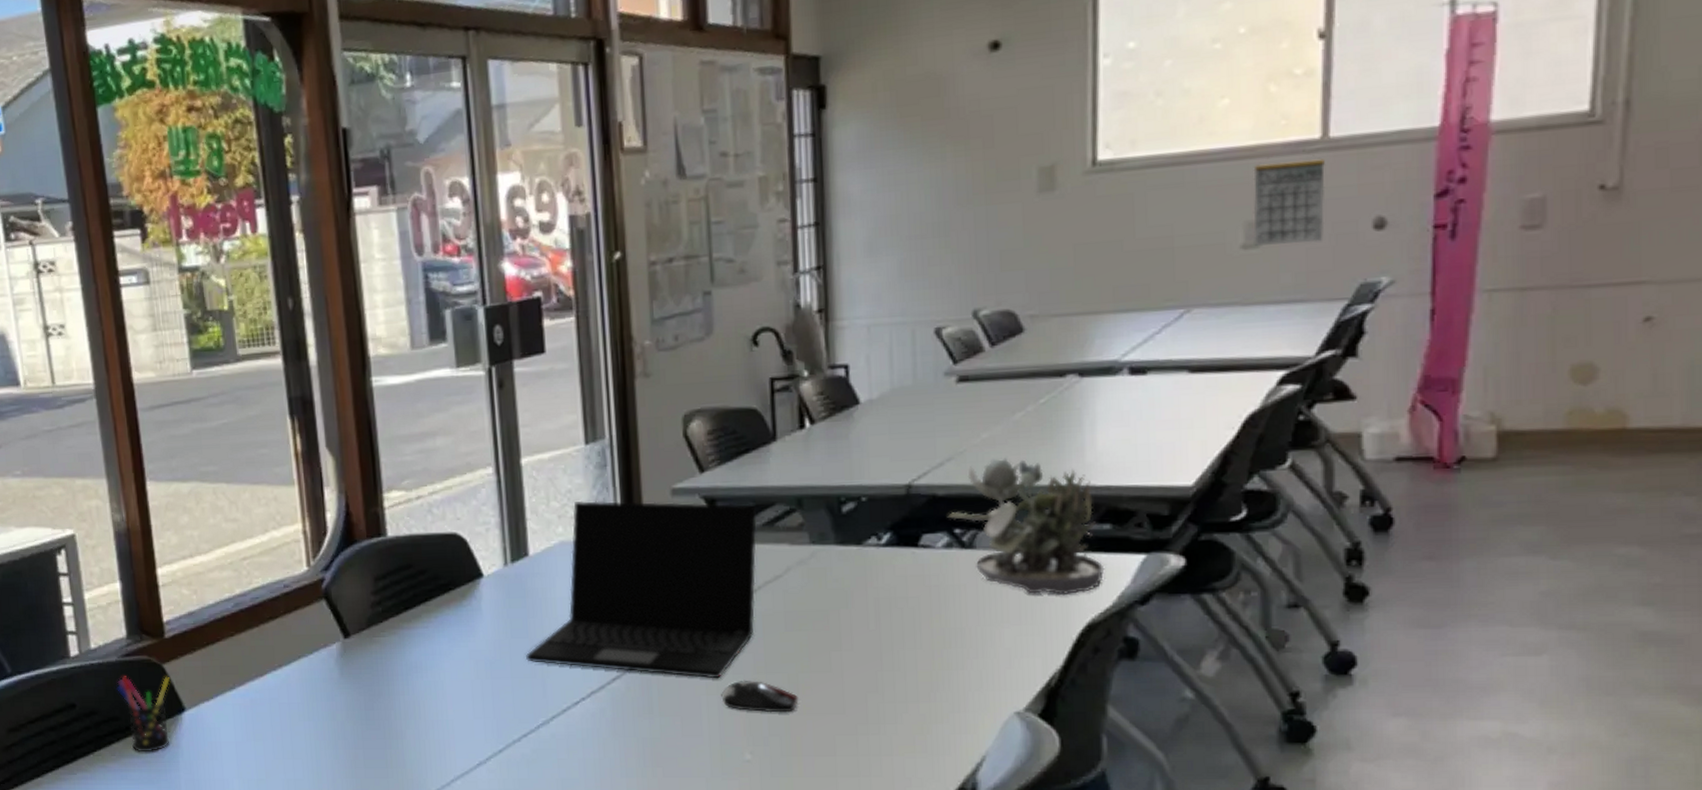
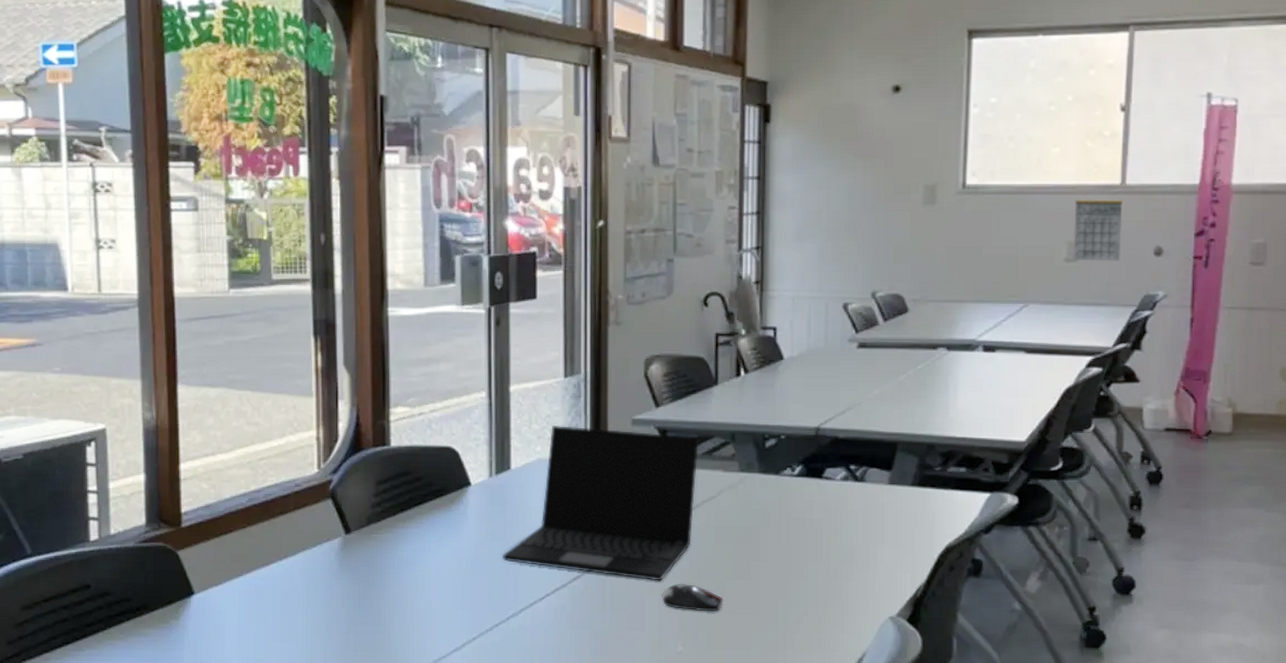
pen holder: present [116,676,171,753] -> none [131,560,183,632]
succulent plant: present [947,456,1105,596] -> none [845,409,960,523]

